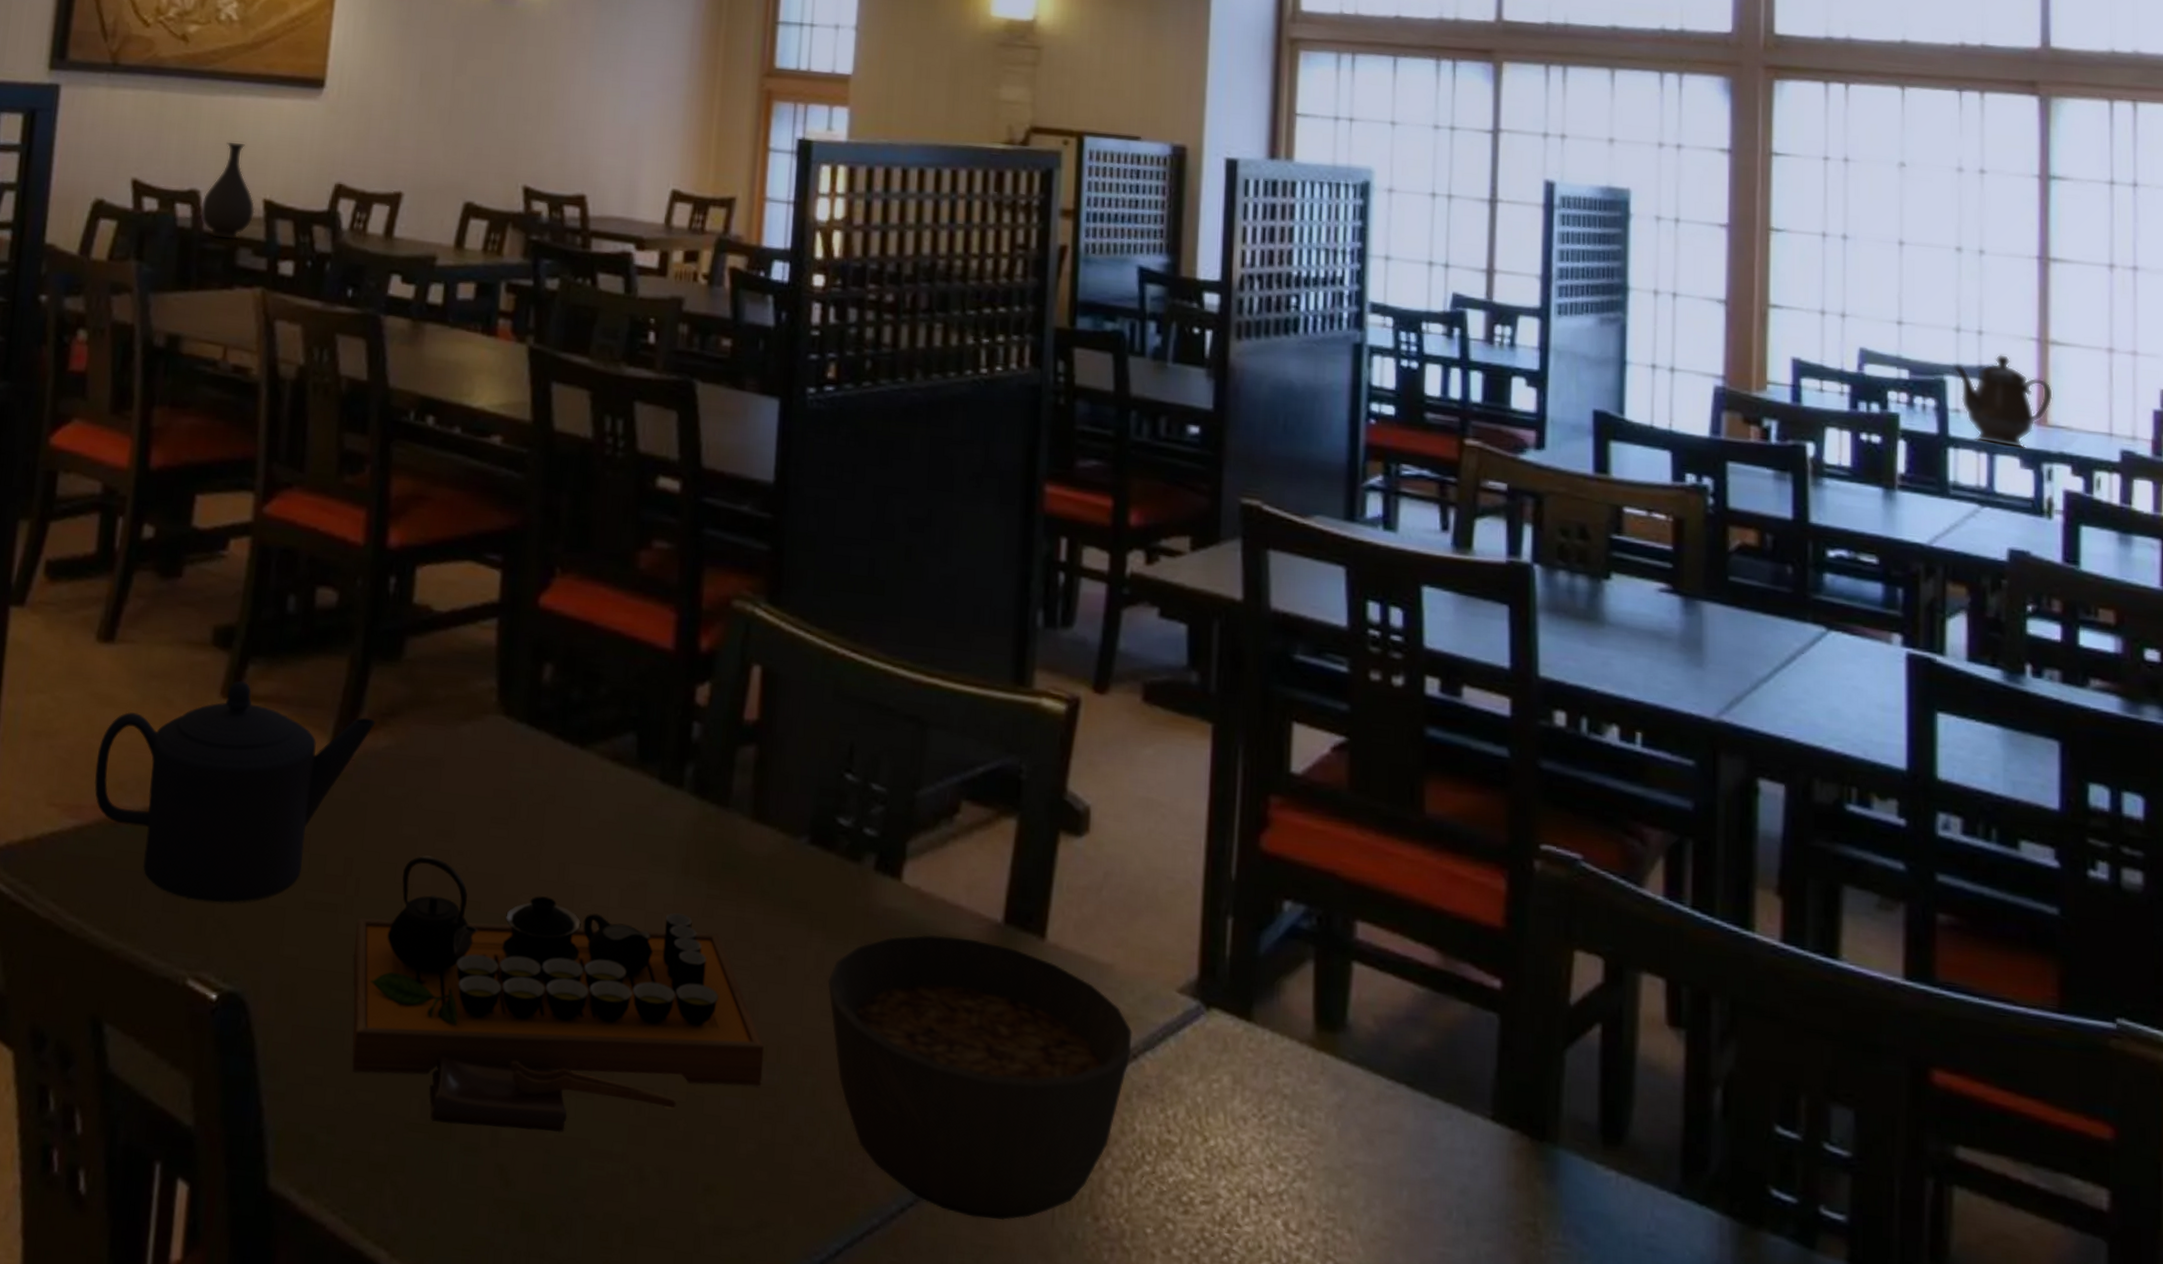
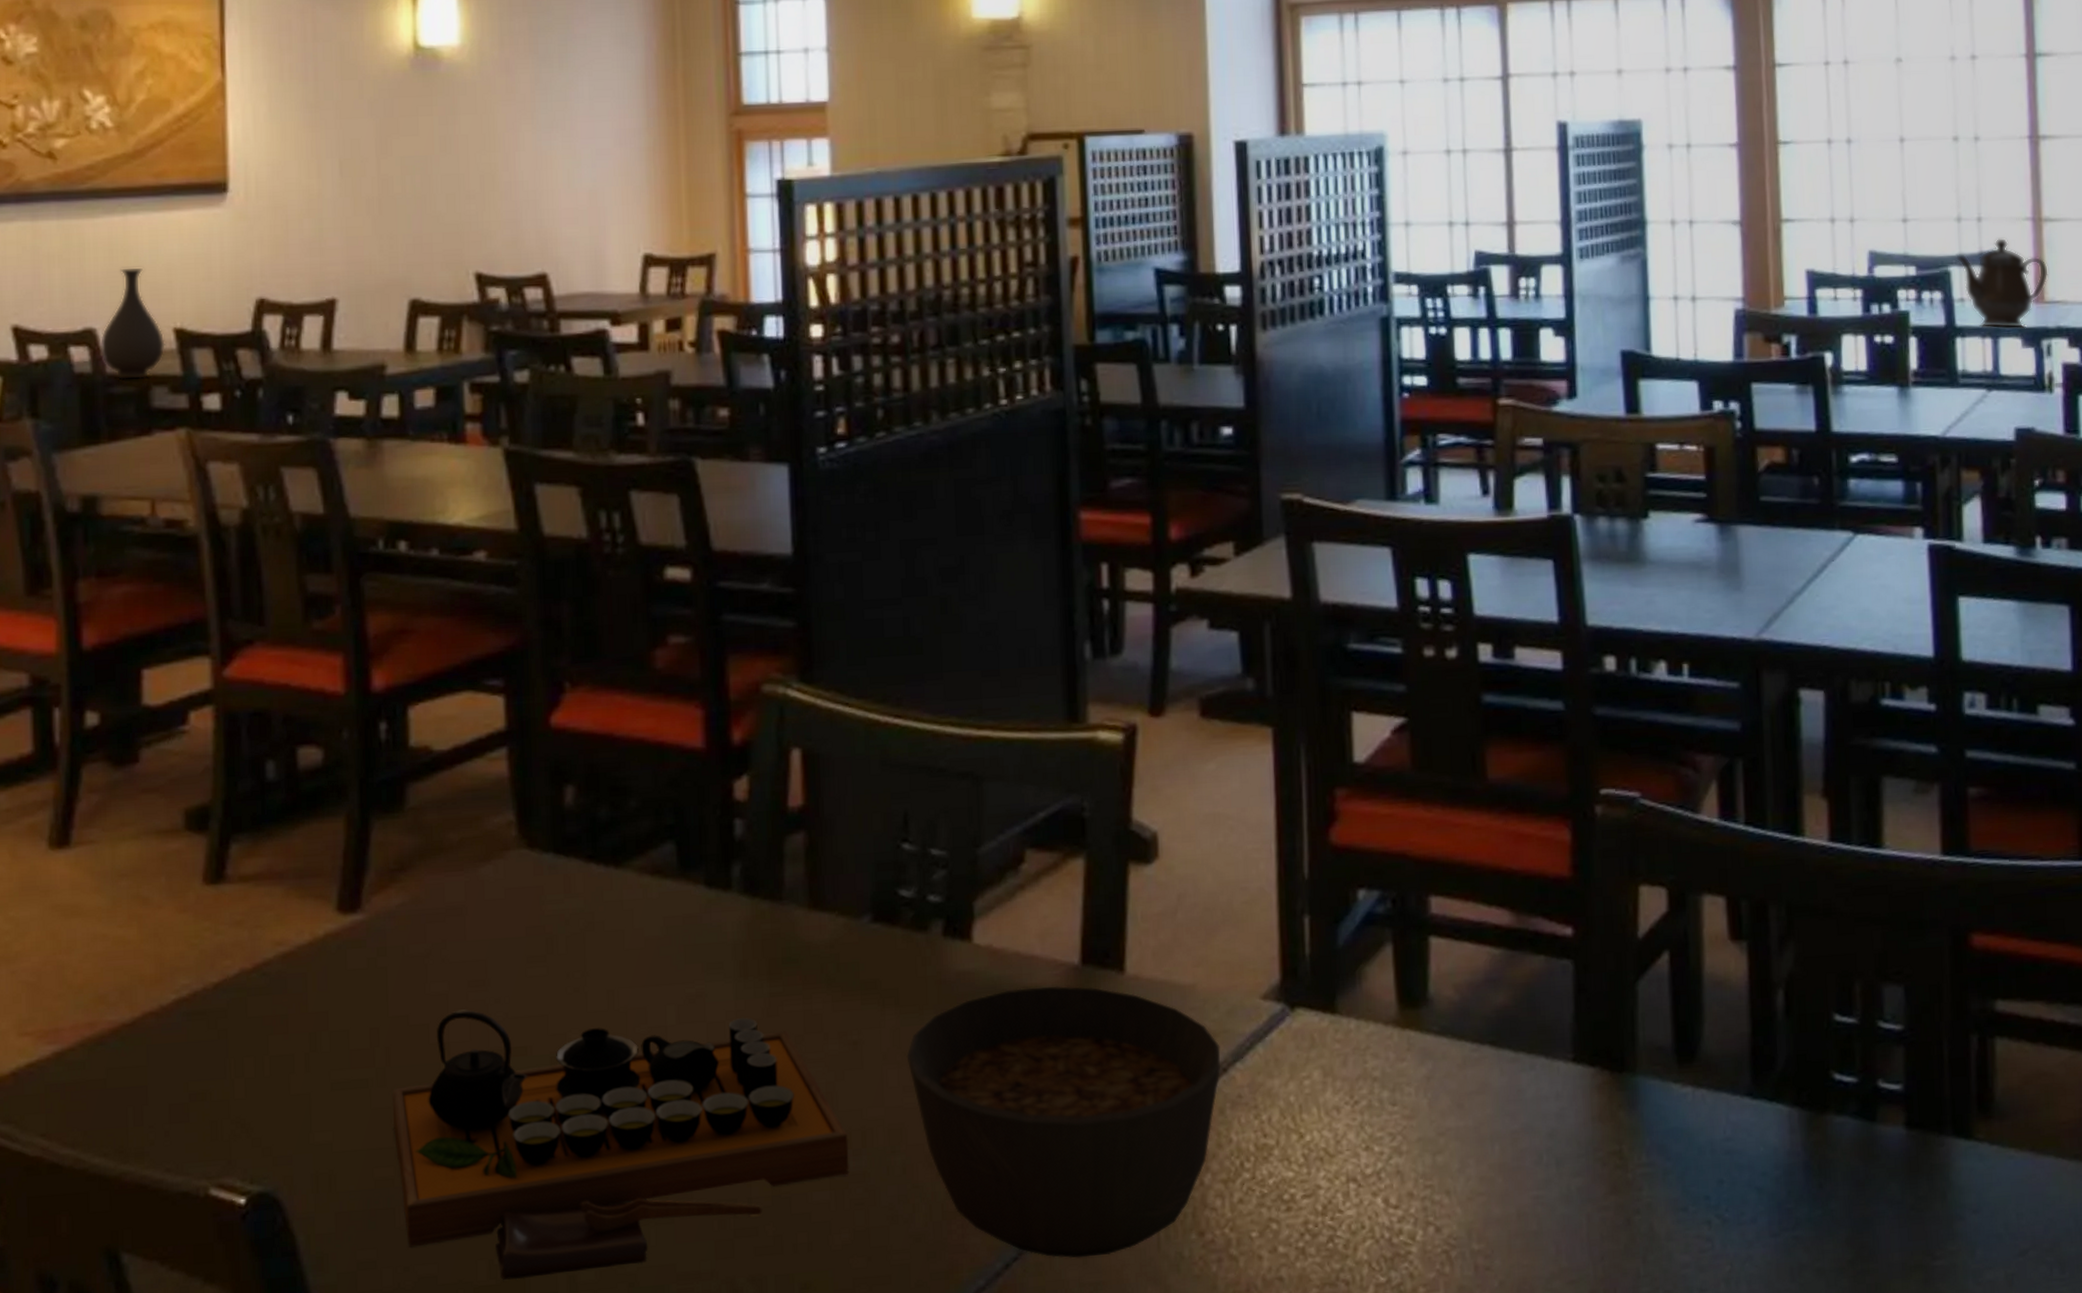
teapot: present [94,680,376,903] -> none [69,862,385,1106]

